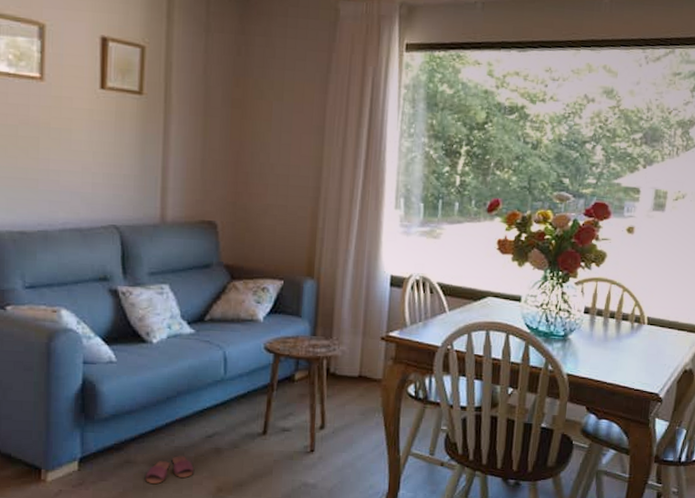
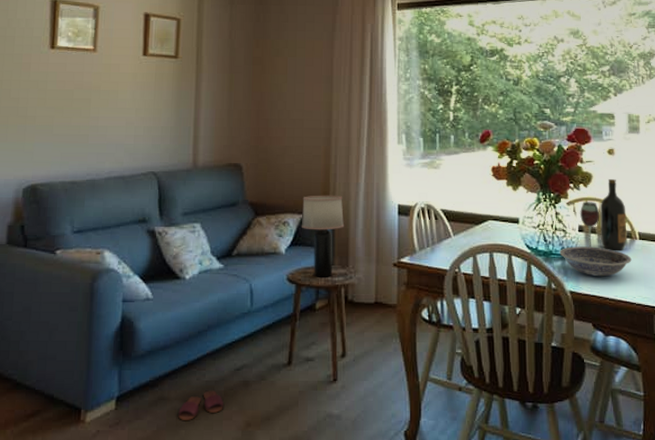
table lamp: none [282,260,330,348] -> present [301,195,345,277]
bowl: none [560,328,637,361] -> present [559,246,632,277]
wineglass: none [588,282,610,331] -> present [580,202,600,248]
wine bottle: none [606,259,638,335] -> present [600,178,627,250]

